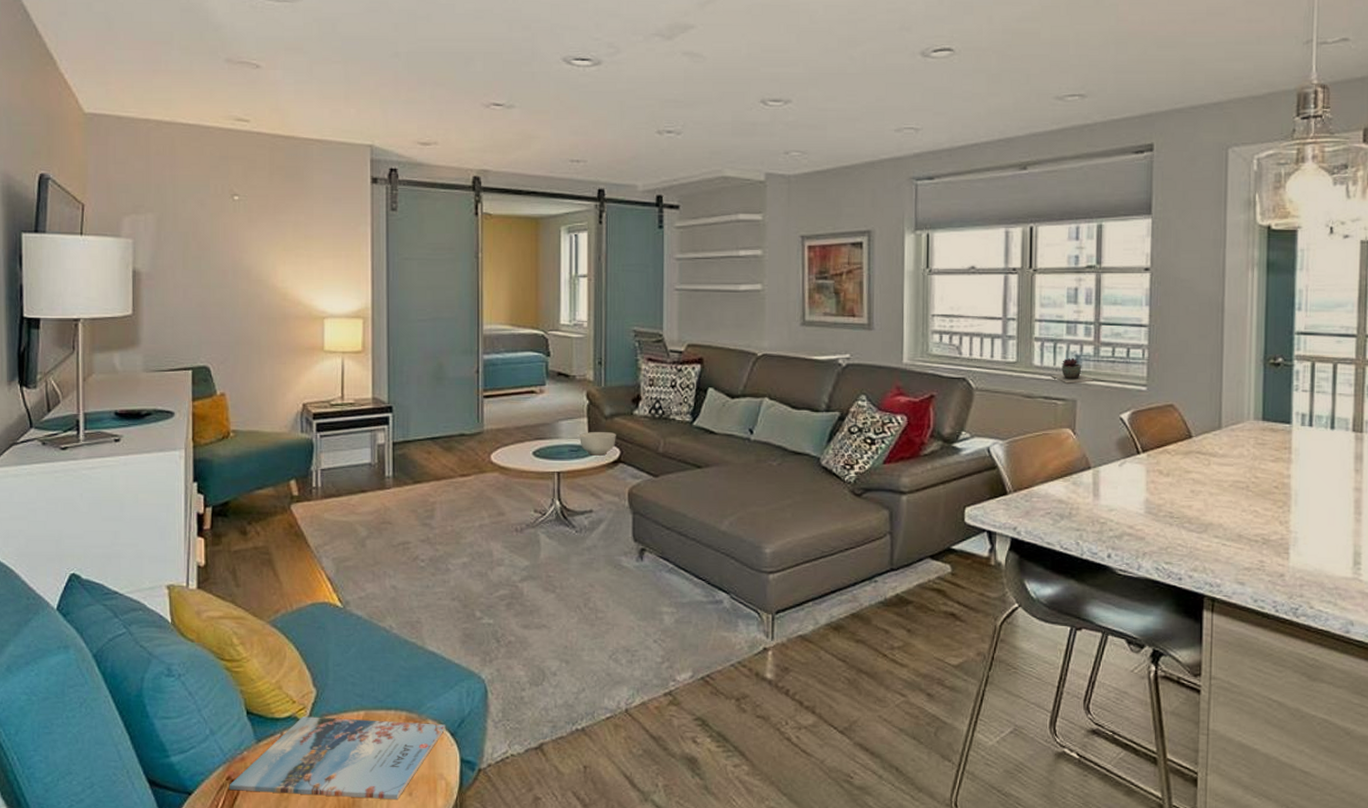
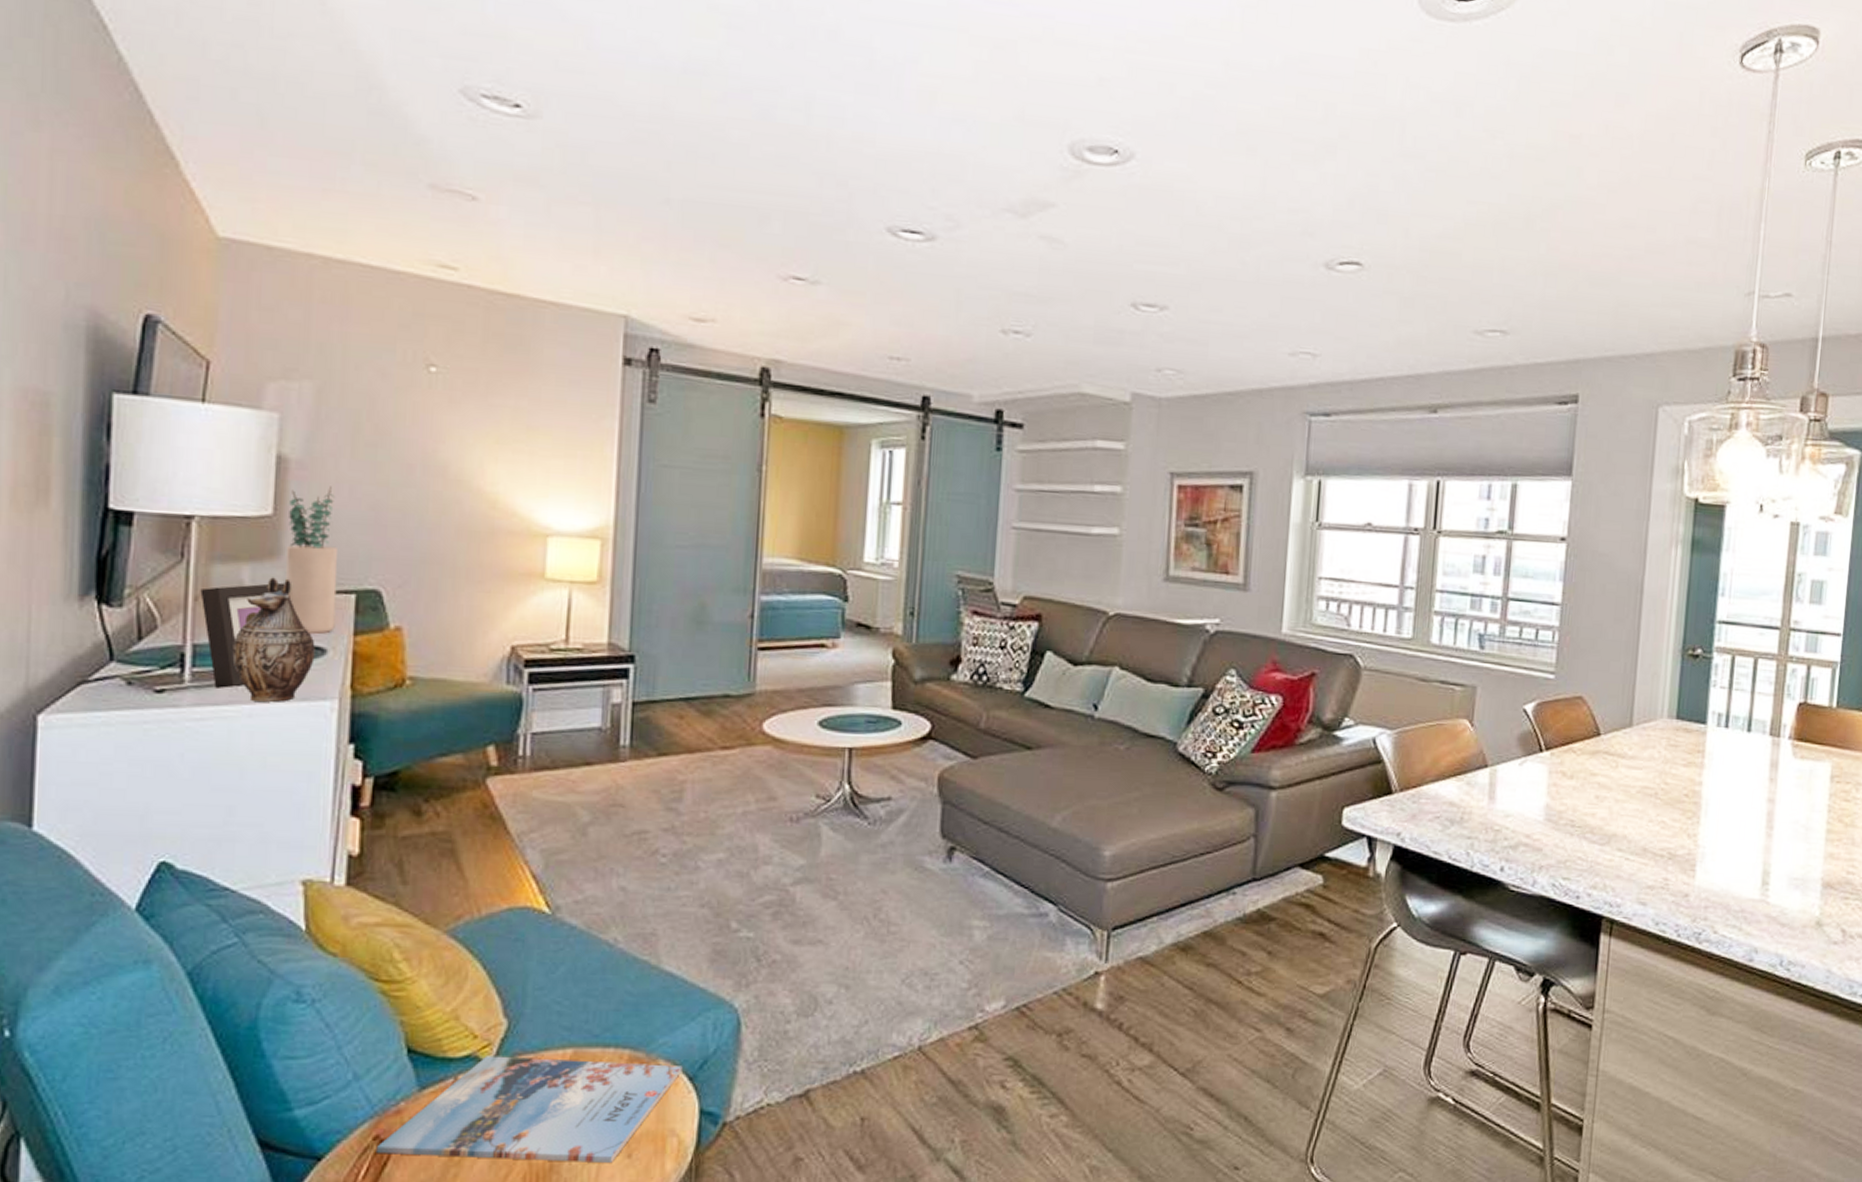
picture frame: none [87,364,144,445] -> present [200,582,286,688]
decorative vase: none [111,361,167,453] -> present [232,577,315,702]
vase: none [142,291,179,401] -> present [285,486,339,634]
bowl: present [580,431,616,456] -> none [880,698,927,730]
succulent plant: present [1051,357,1094,385] -> none [1449,636,1497,668]

